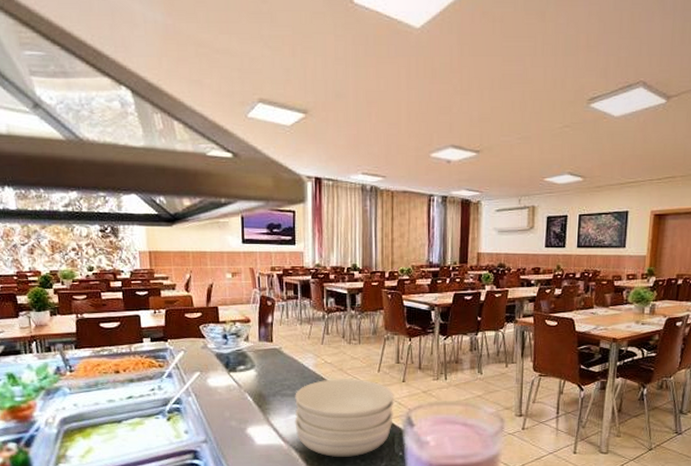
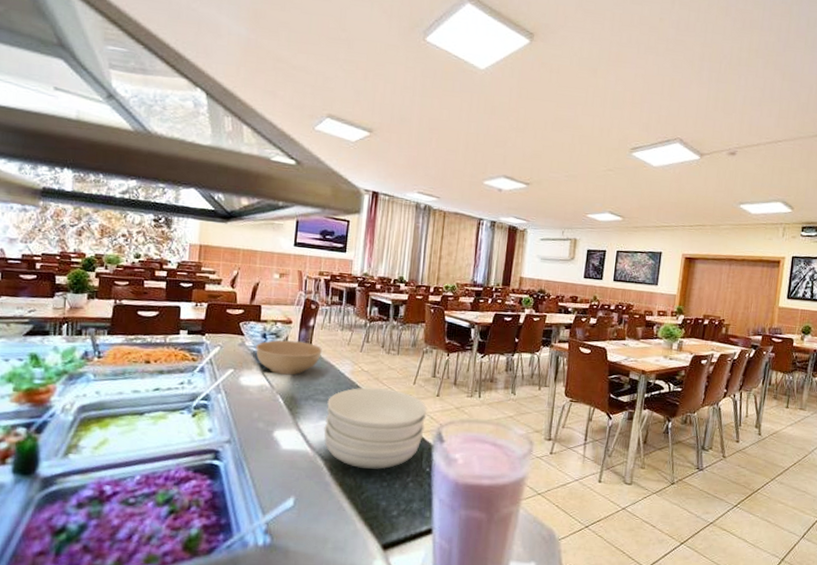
bowl: none [218,339,284,373] -> present [256,340,322,375]

